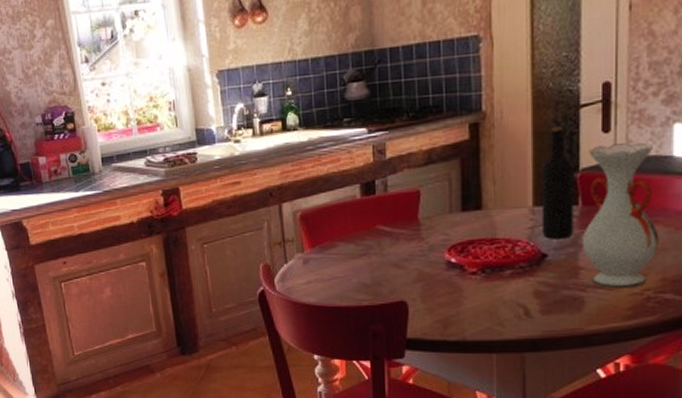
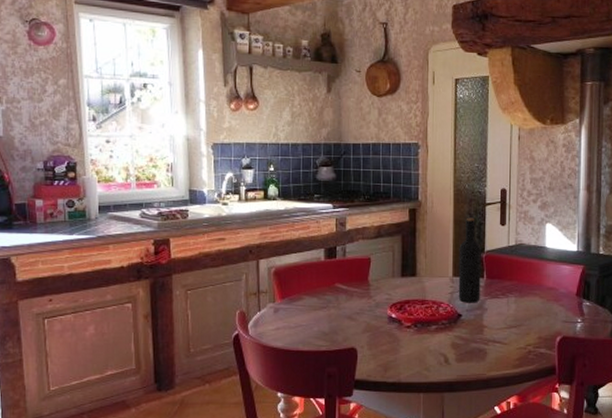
vase: present [583,142,659,289] -> none [486,234,537,344]

